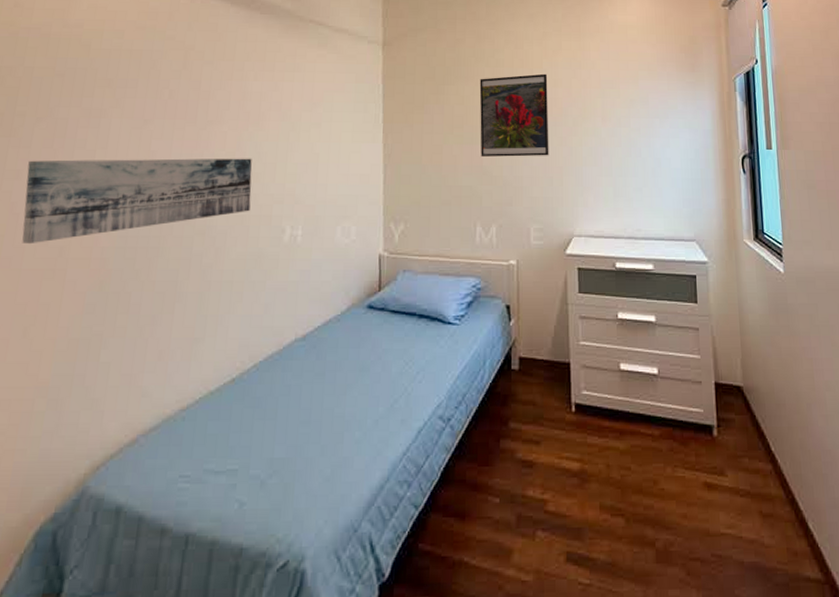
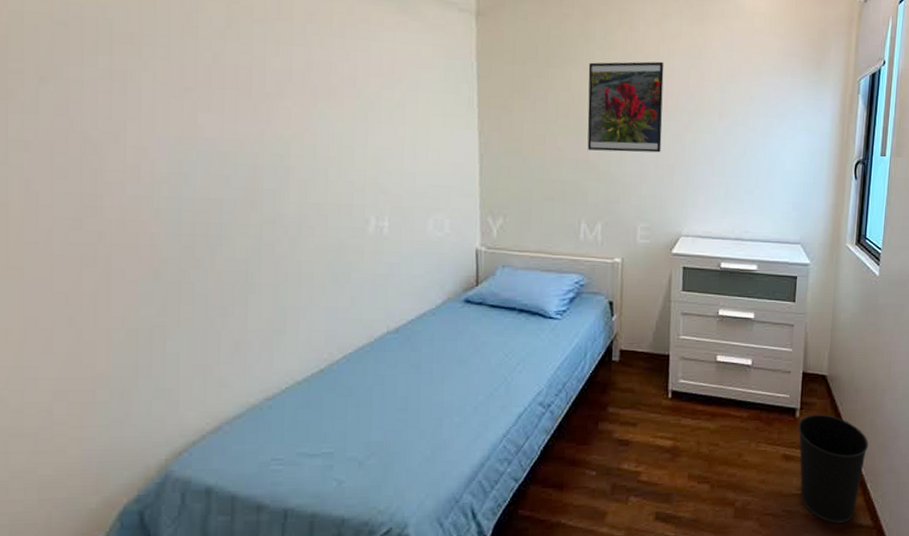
wall art: present [22,158,252,245] -> none [39,129,327,228]
wastebasket: none [717,433,803,575] -> present [798,414,869,524]

